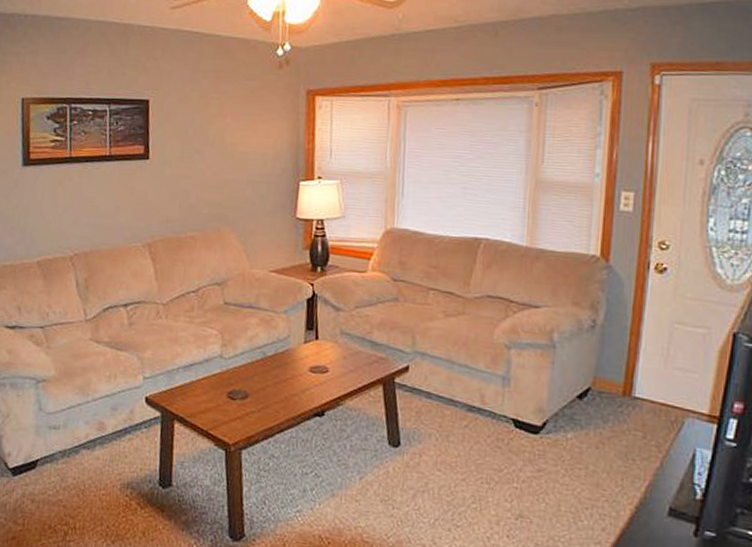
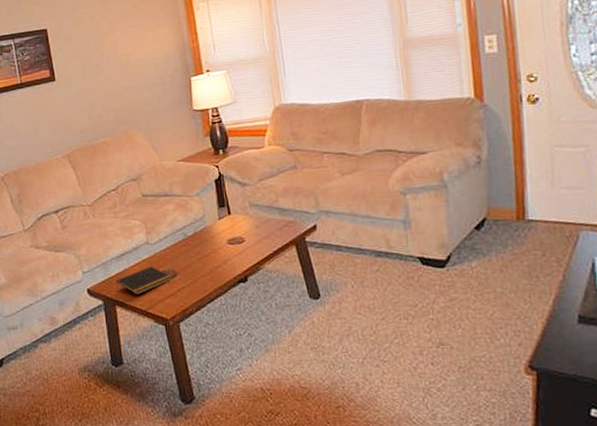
notepad: none [178,382,242,412] -> present [116,266,172,295]

